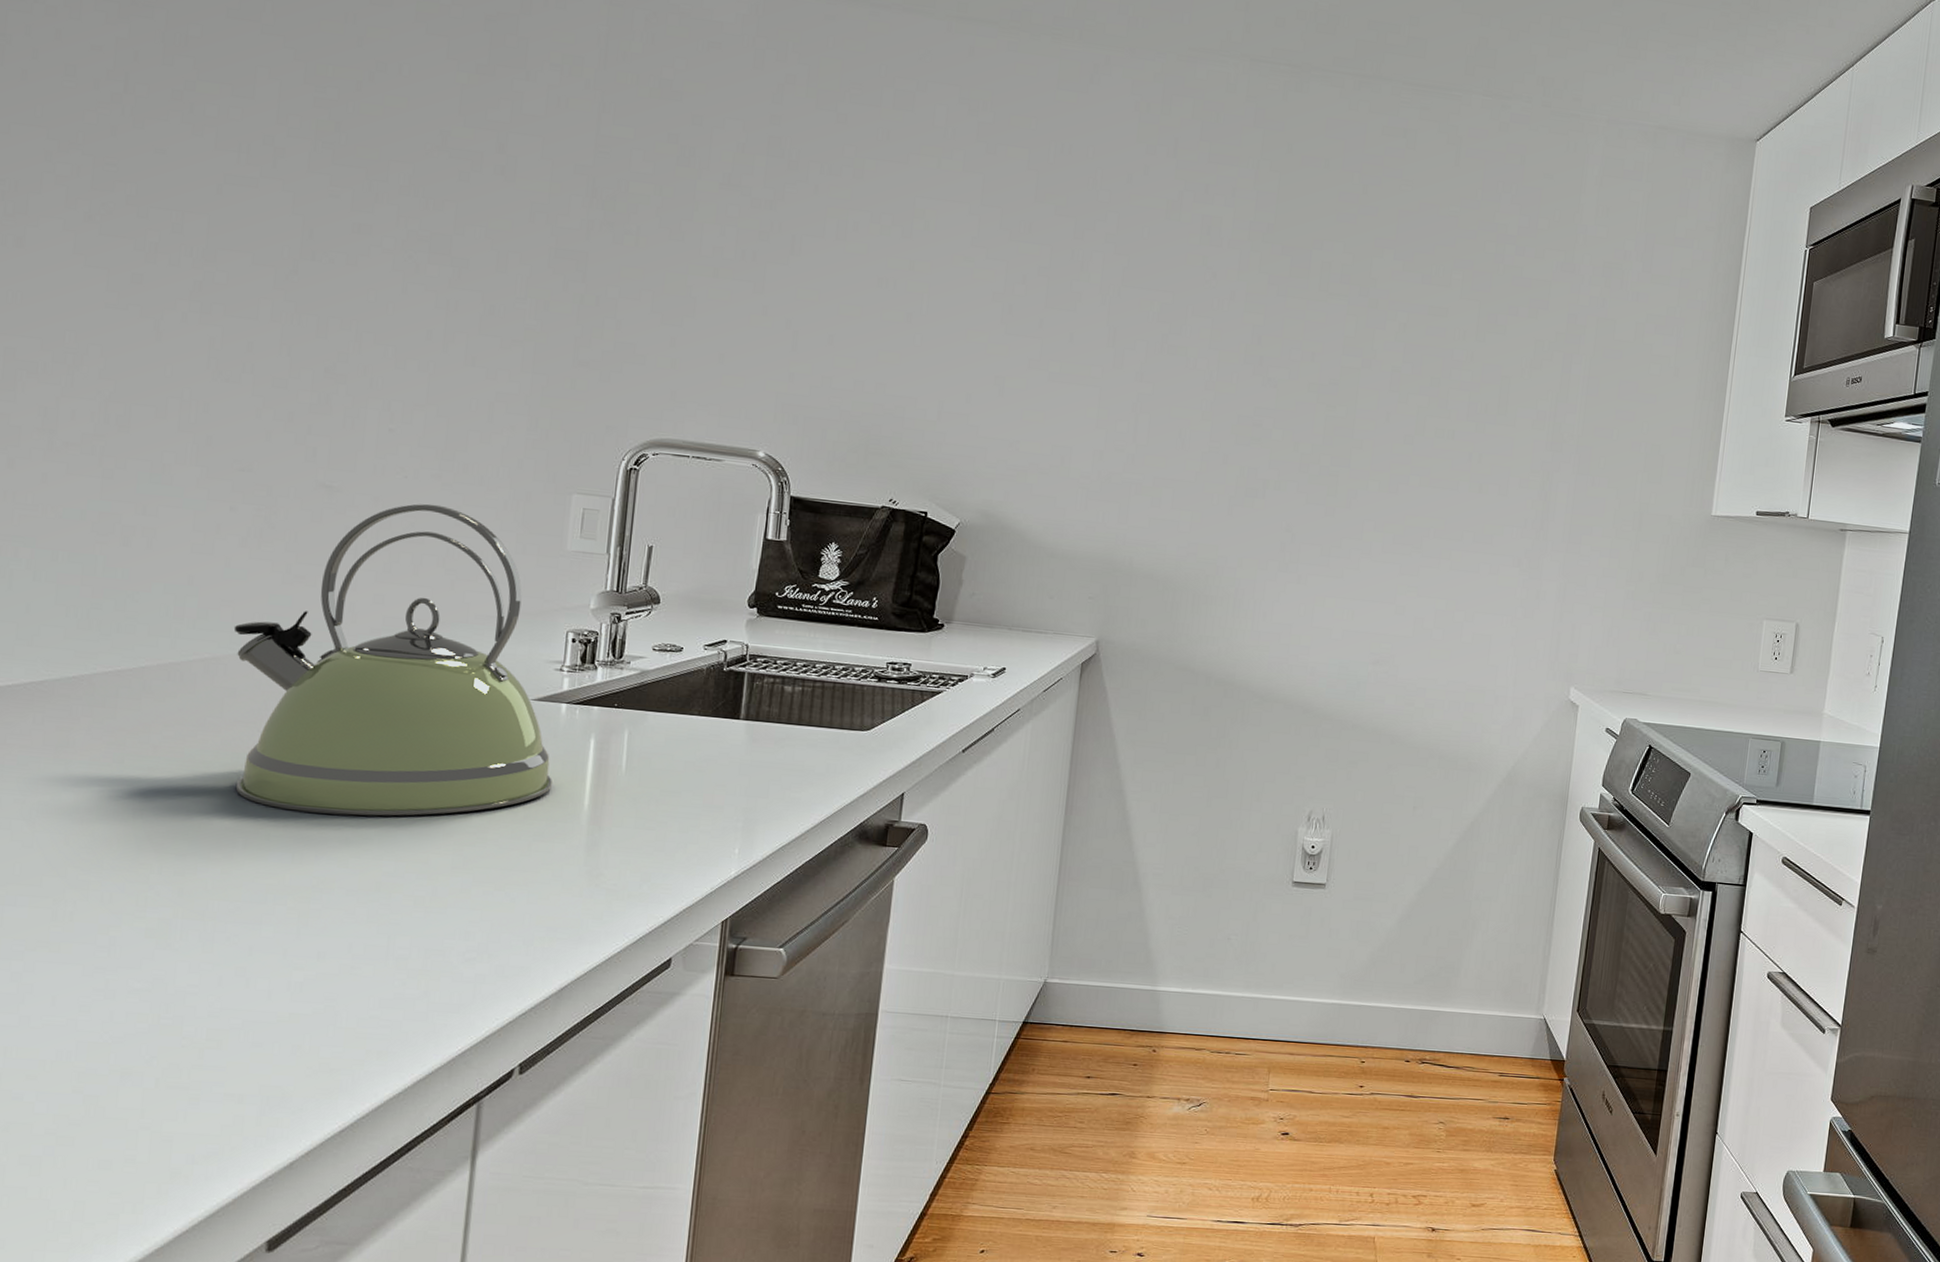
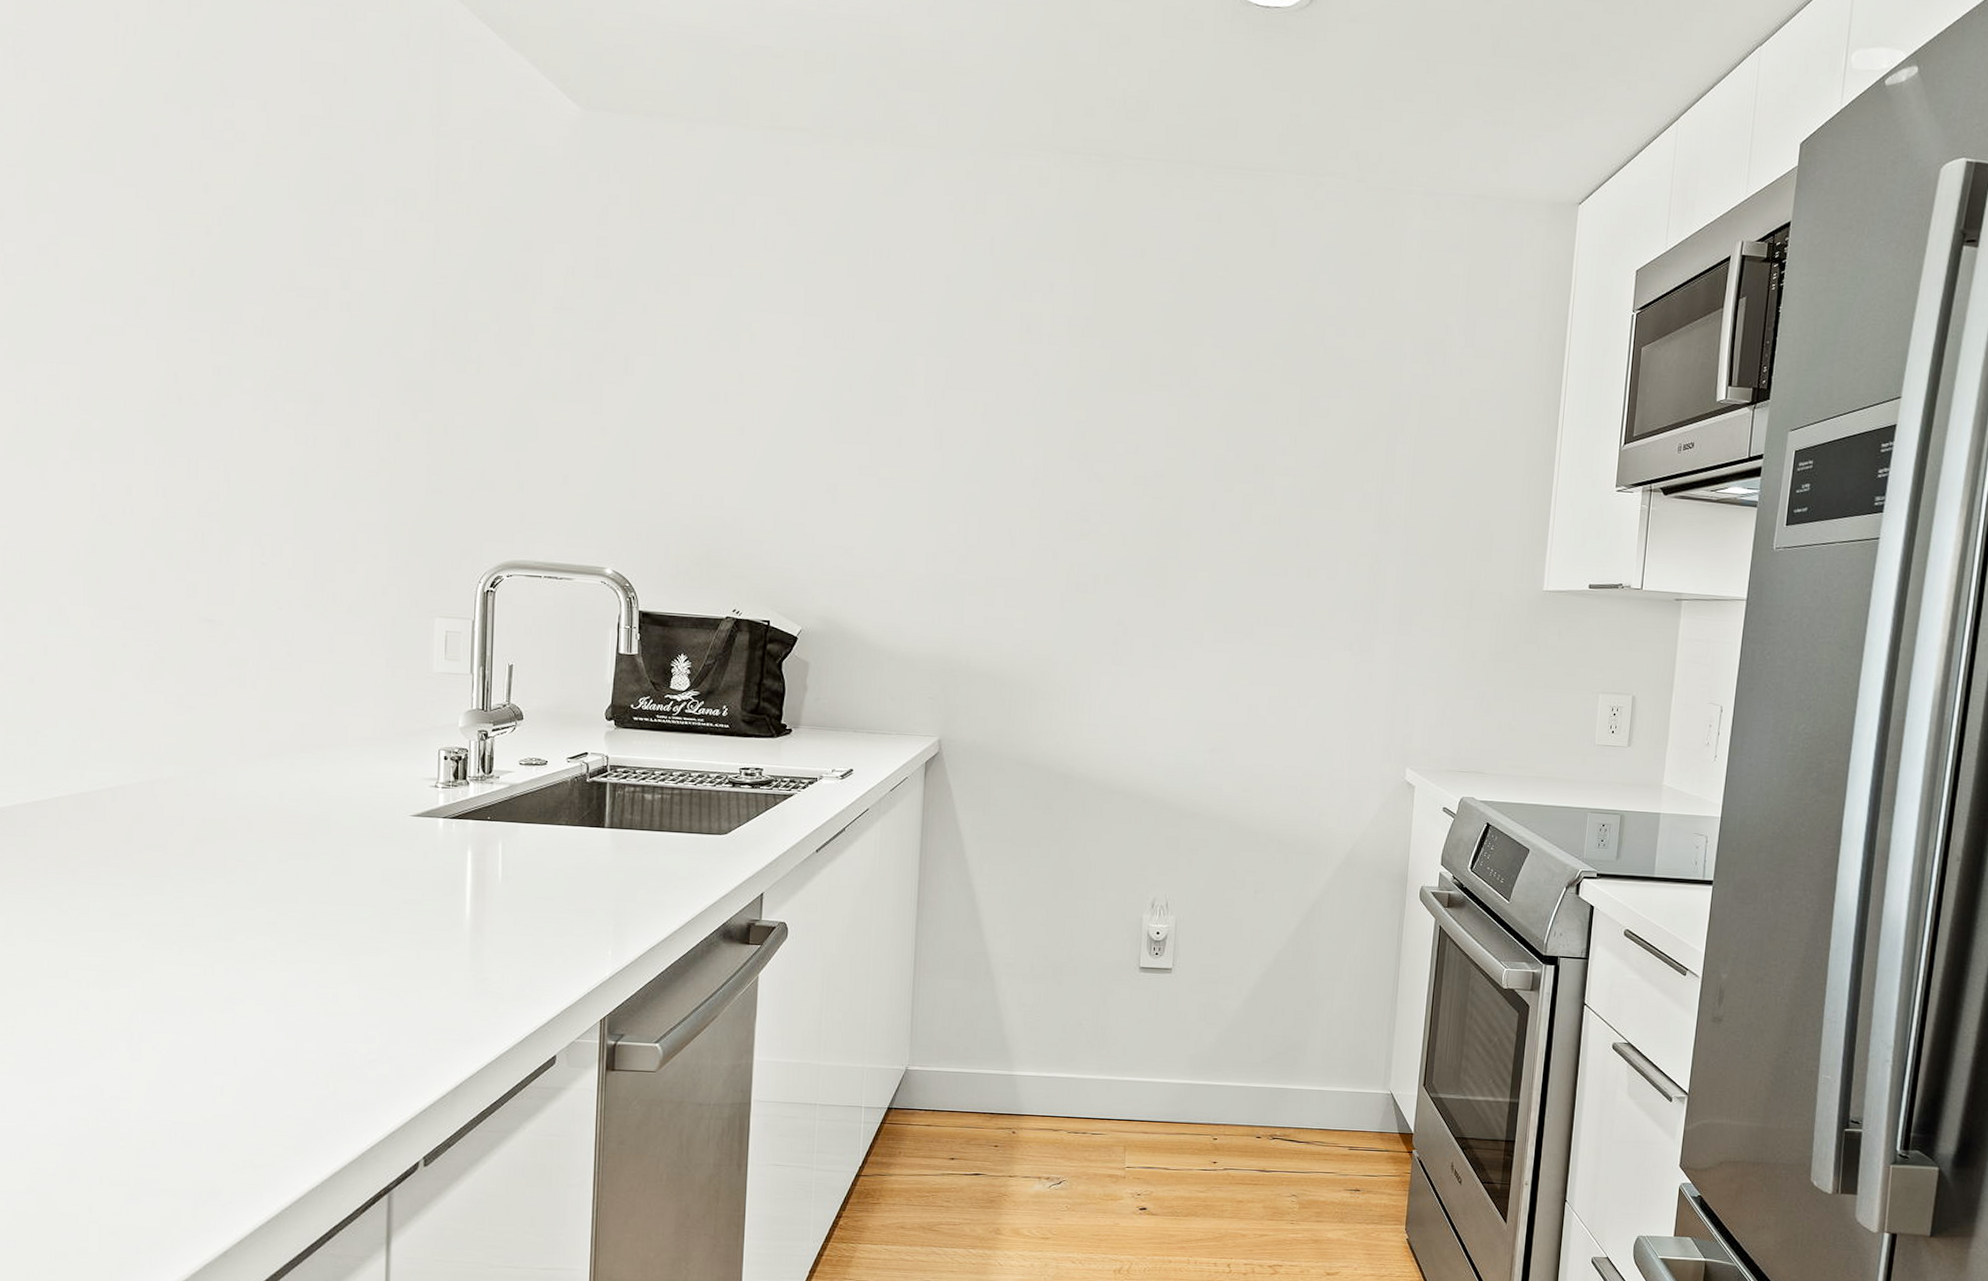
kettle: present [233,503,552,817] -> none [135,633,435,930]

